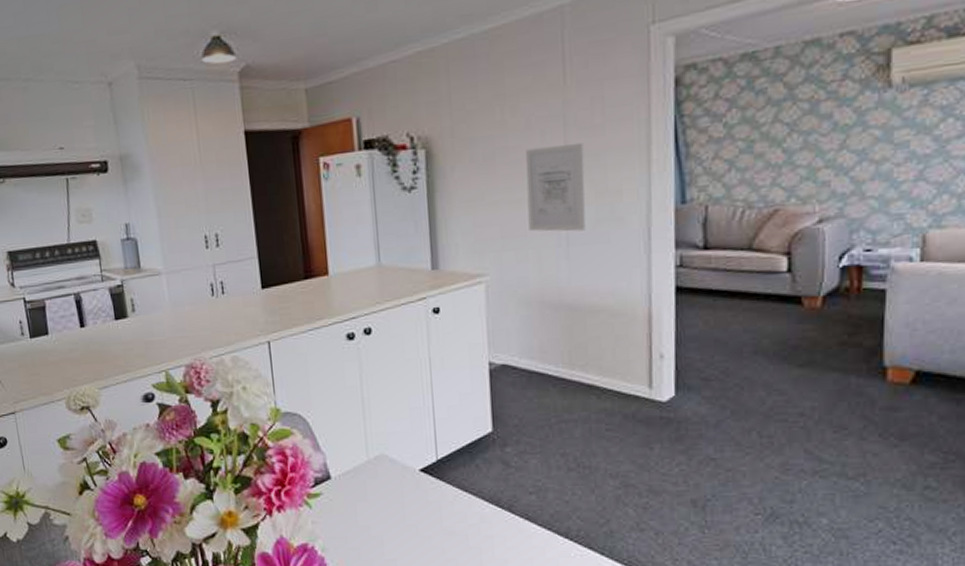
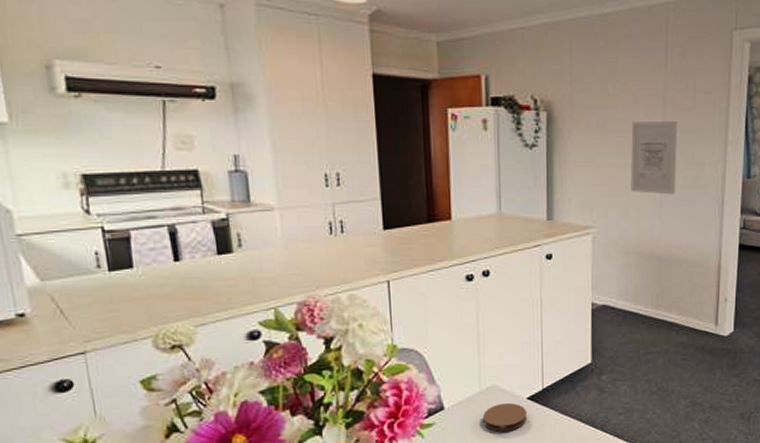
coaster: none [372,474,421,506] -> present [483,402,527,432]

